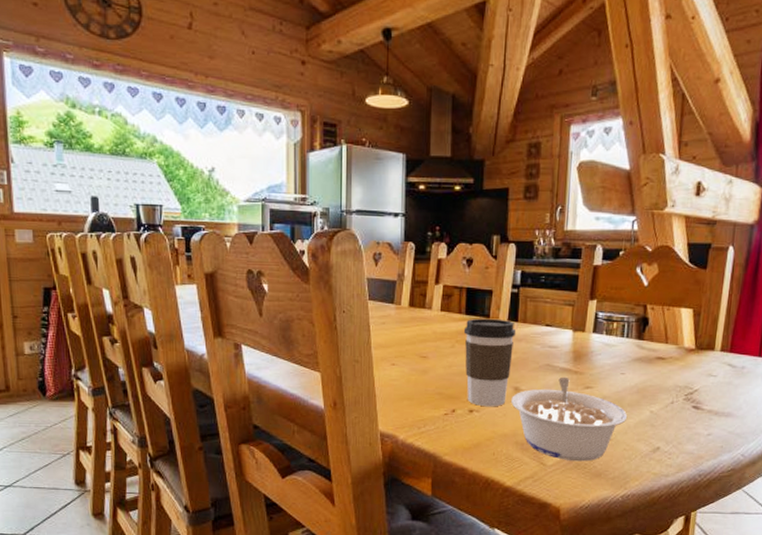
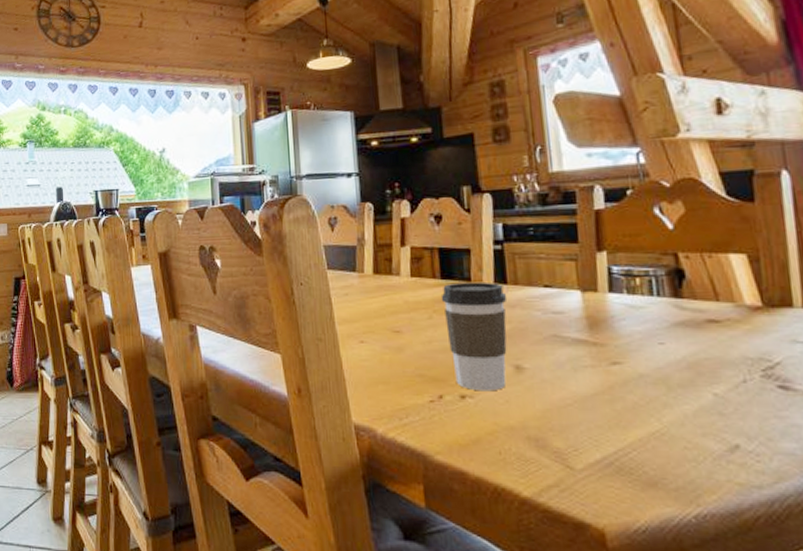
legume: present [511,376,628,462] -> none [513,350,681,465]

